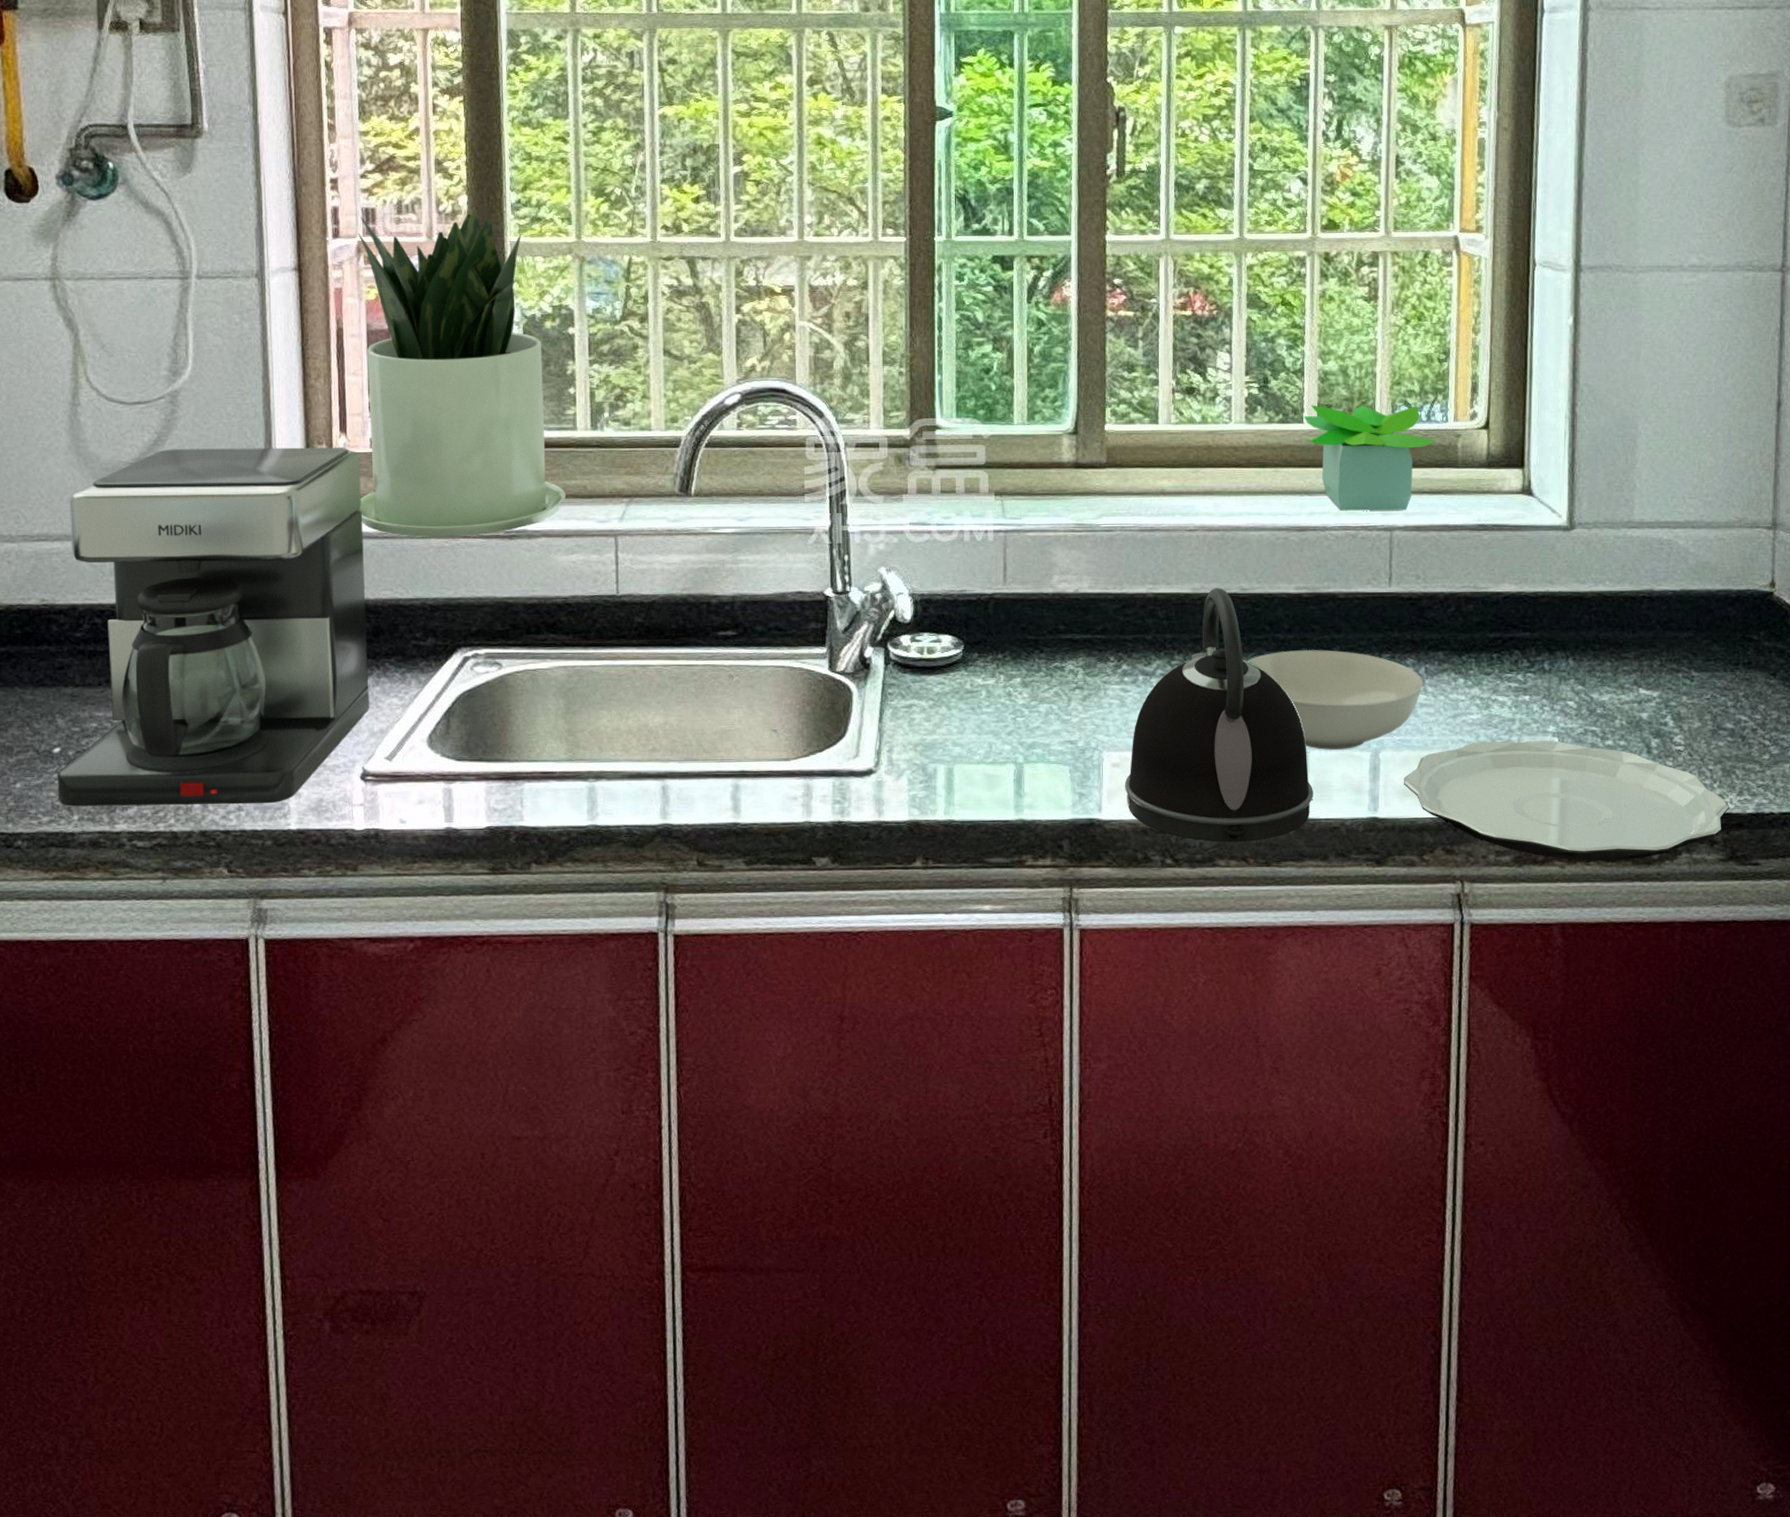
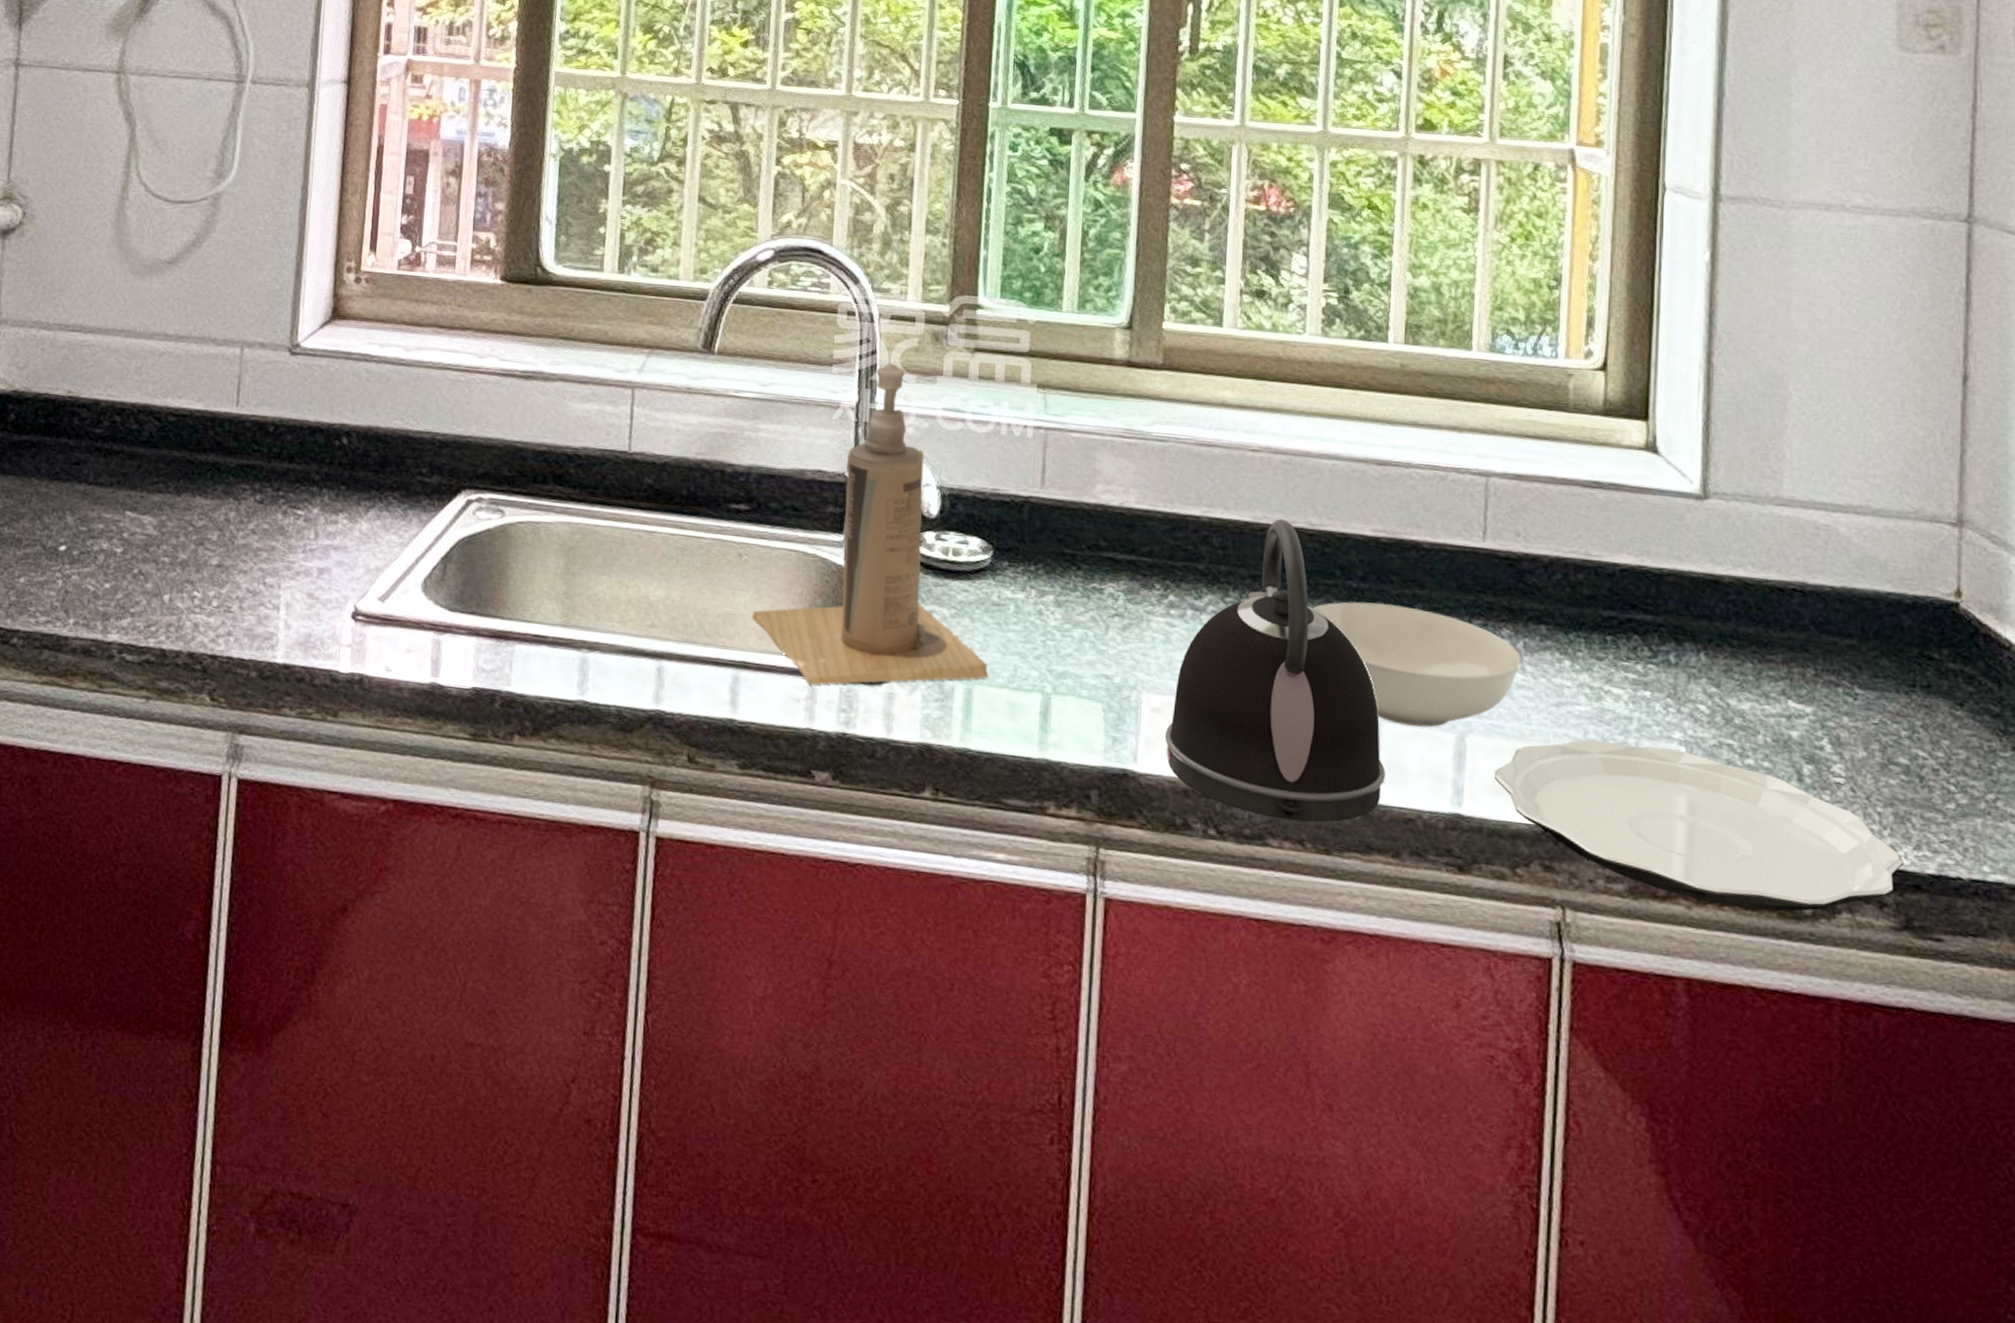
coffee maker: present [57,447,370,807] -> none [57,251,387,632]
planter: present [358,208,567,538] -> none [380,35,587,373]
soap dispenser: none [746,487,967,783] -> present [751,363,989,685]
potted plant: present [1303,405,1438,511] -> none [1388,323,1545,454]

